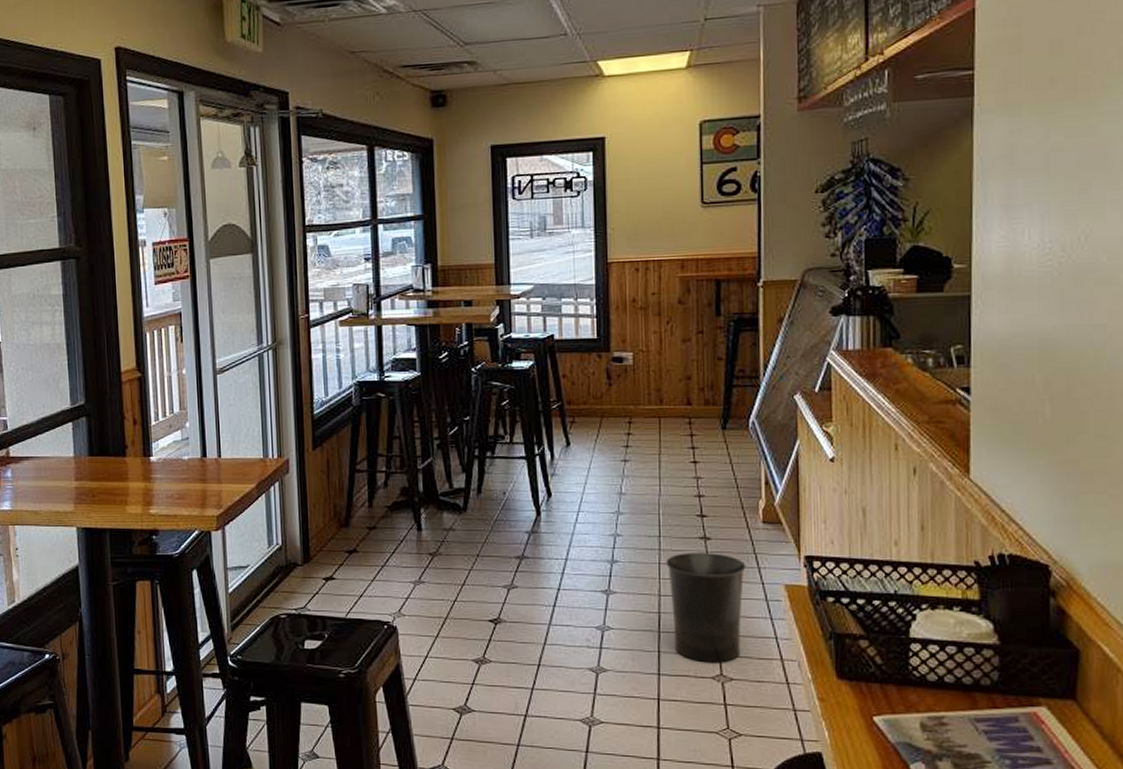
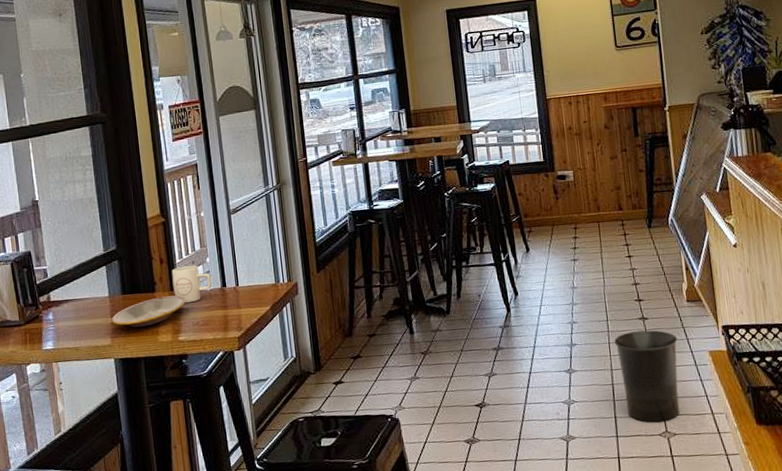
plate: none [76,462,161,495] -> present [111,295,187,328]
mug: none [145,429,190,472] -> present [171,265,212,304]

